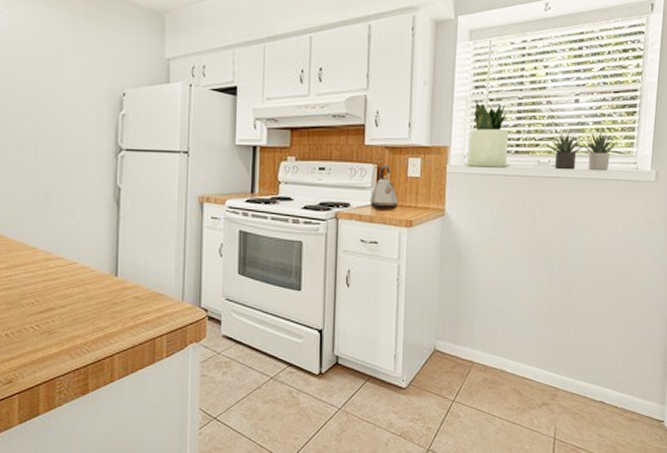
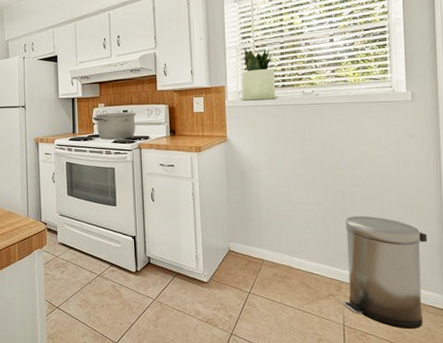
cooking pot: none [278,169,337,205] -> present [92,112,138,140]
kettle: present [369,164,400,211] -> none [164,104,189,141]
succulent plant: present [547,130,619,171] -> none [309,62,373,98]
pedal bin: none [555,313,653,442] -> present [342,215,428,329]

